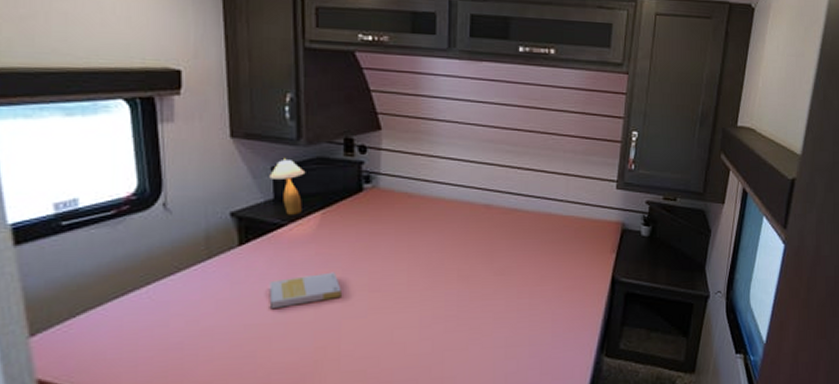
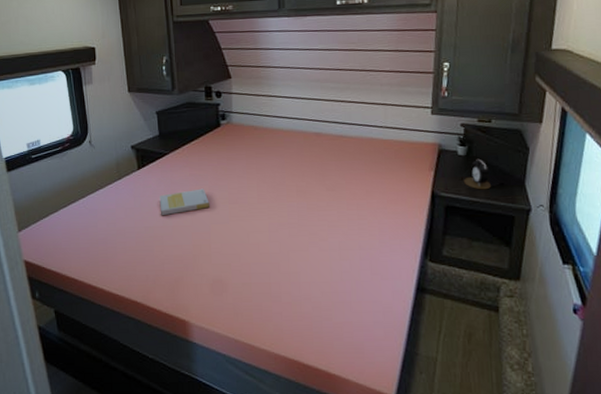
table lamp: present [269,157,306,215] -> none [155,103,179,146]
alarm clock: none [645,240,673,275] -> present [463,158,492,190]

